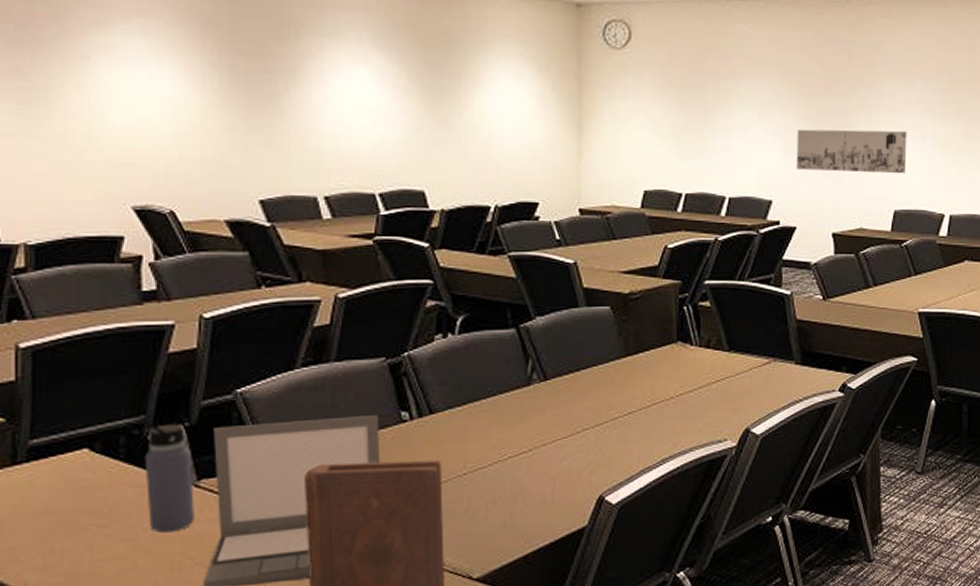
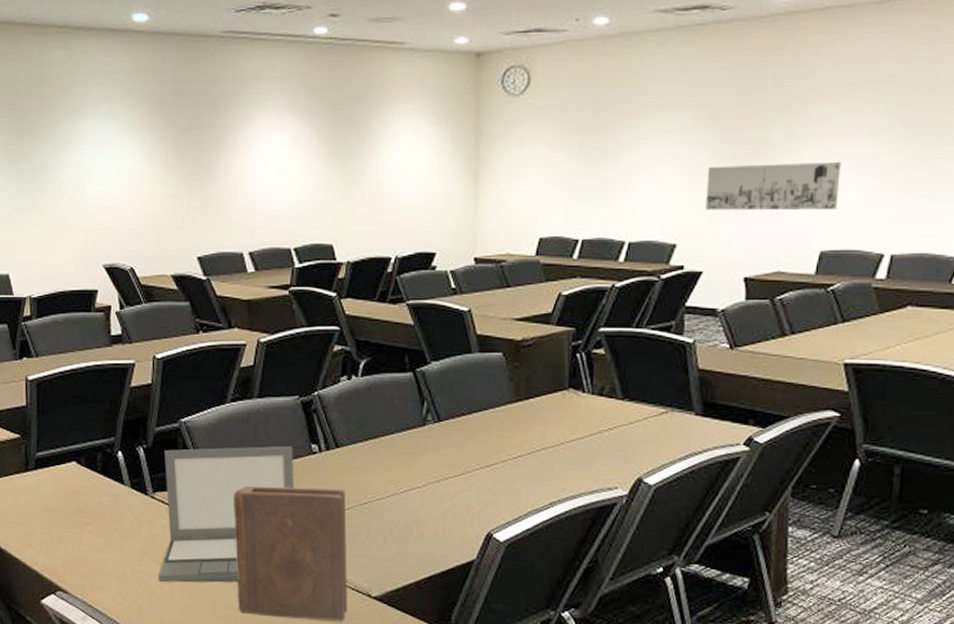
water bottle: present [139,417,195,533] -> none [110,438,151,533]

